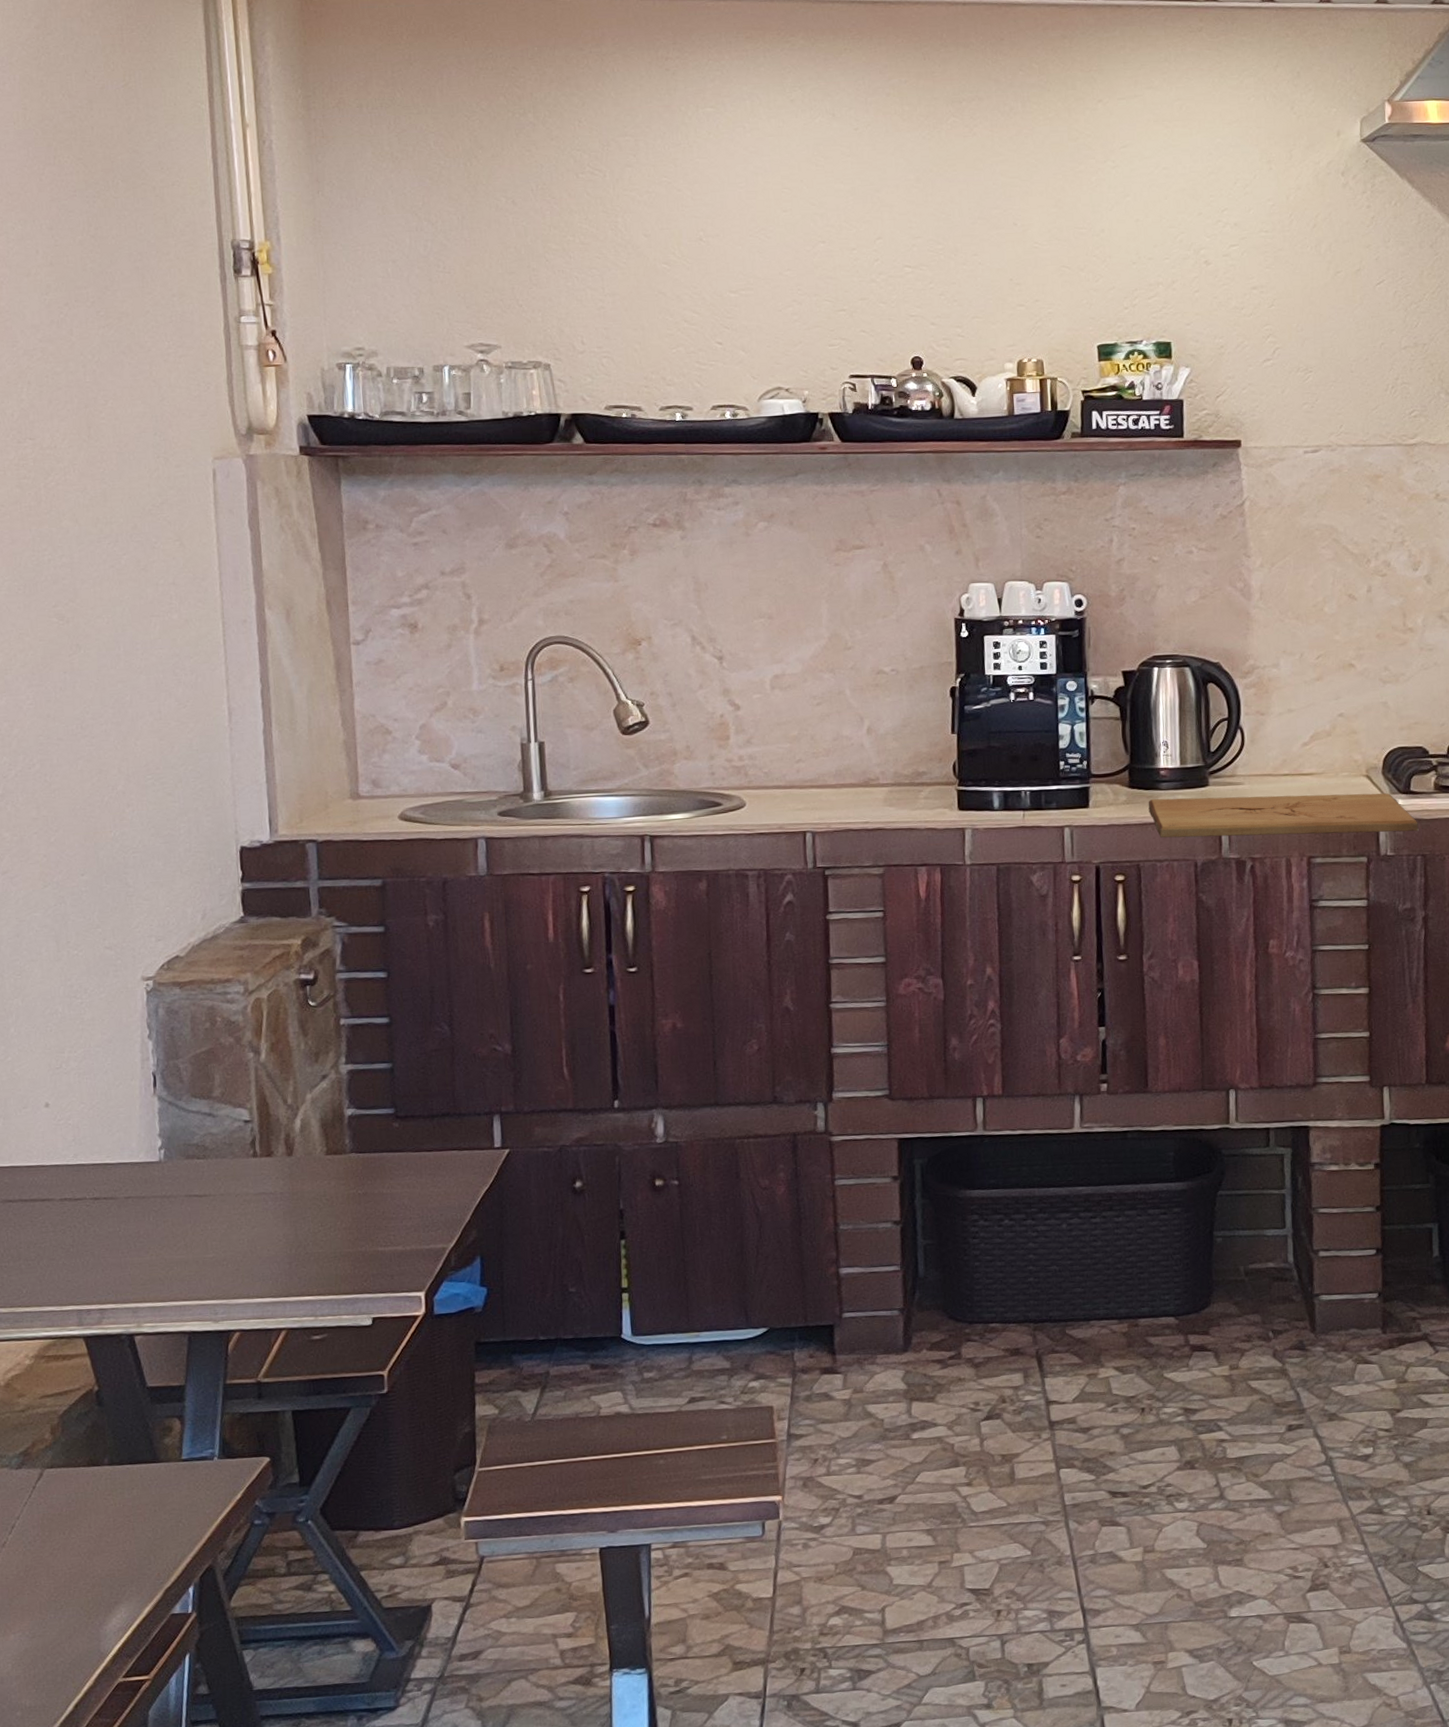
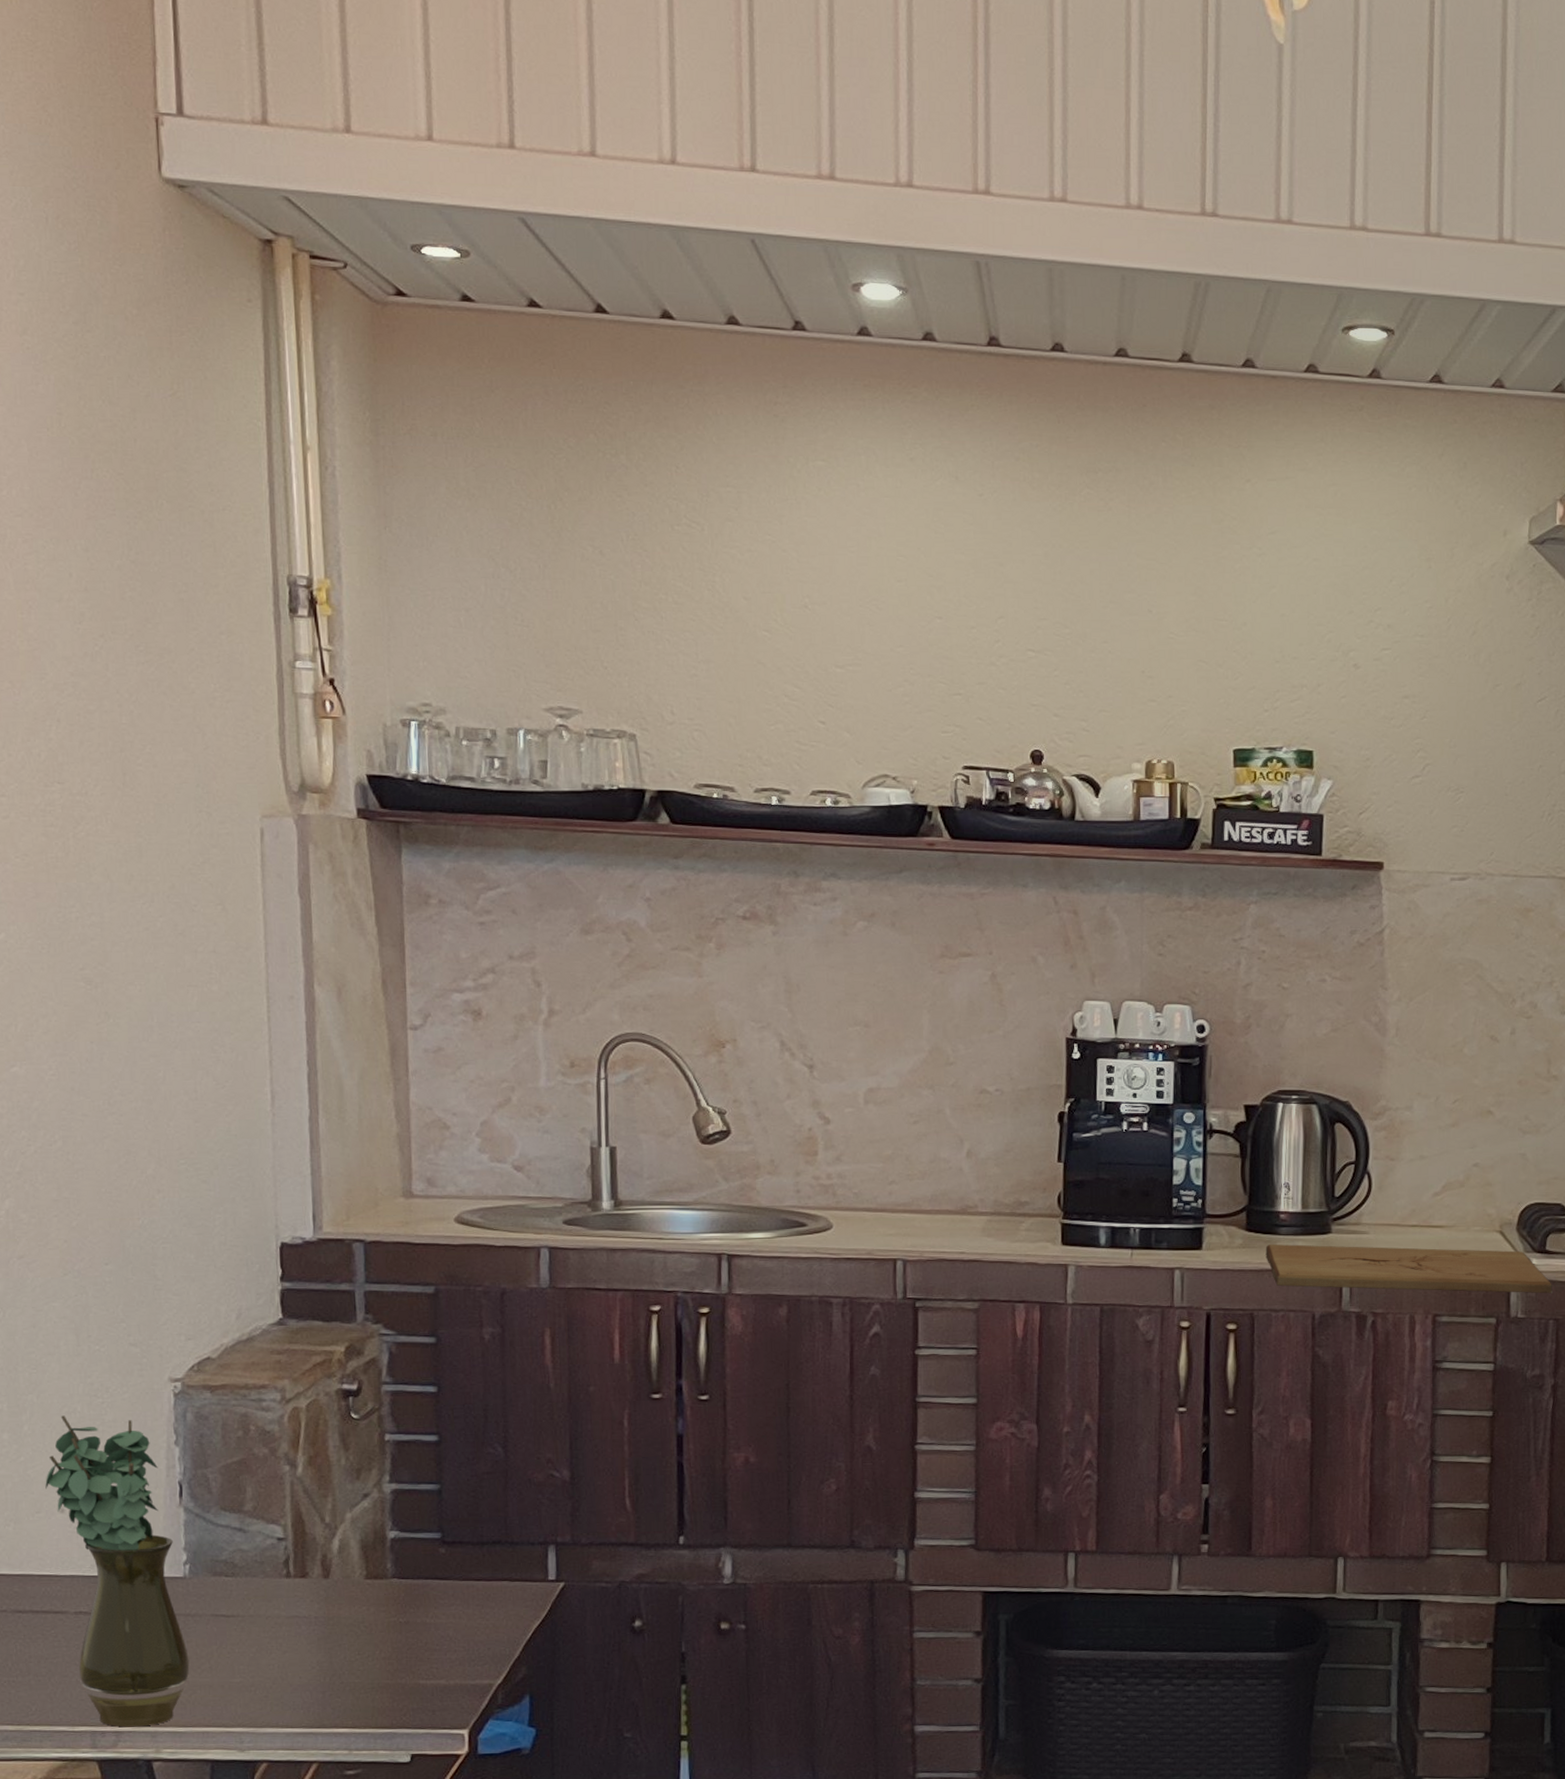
vase: none [31,1017,167,1305] -> present [45,1415,190,1727]

